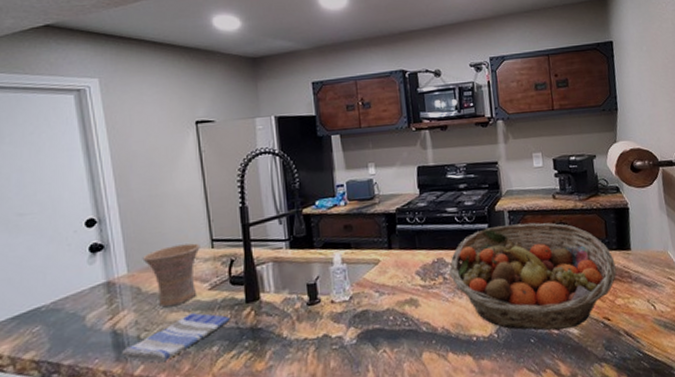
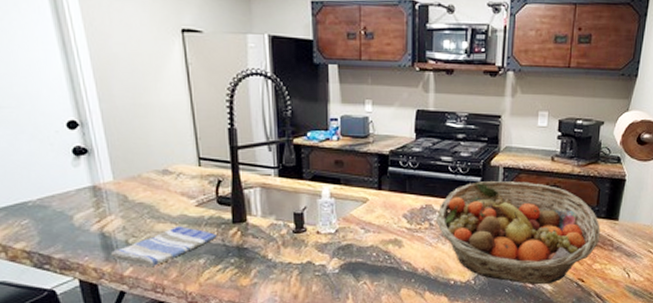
vase: present [142,243,200,308] -> none [128,159,187,218]

